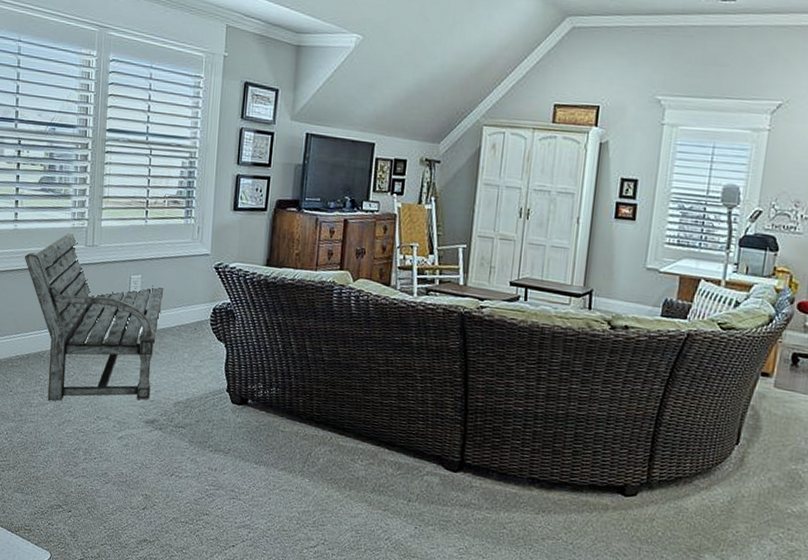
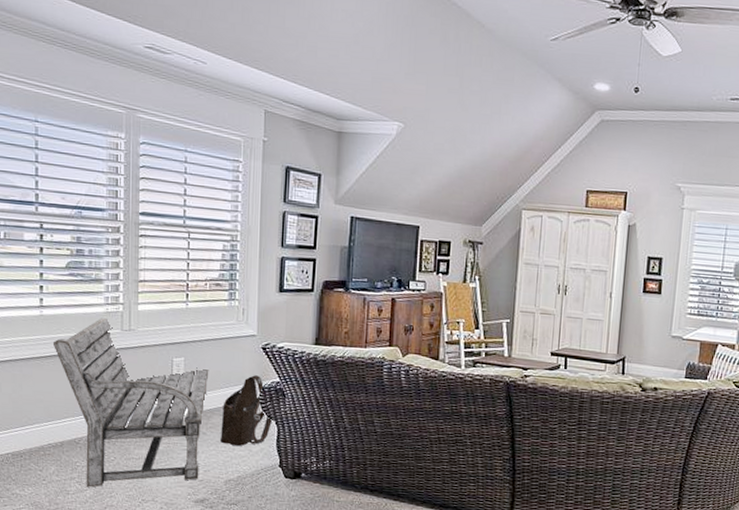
shoulder bag: none [172,295,223,368] -> present [220,375,273,446]

